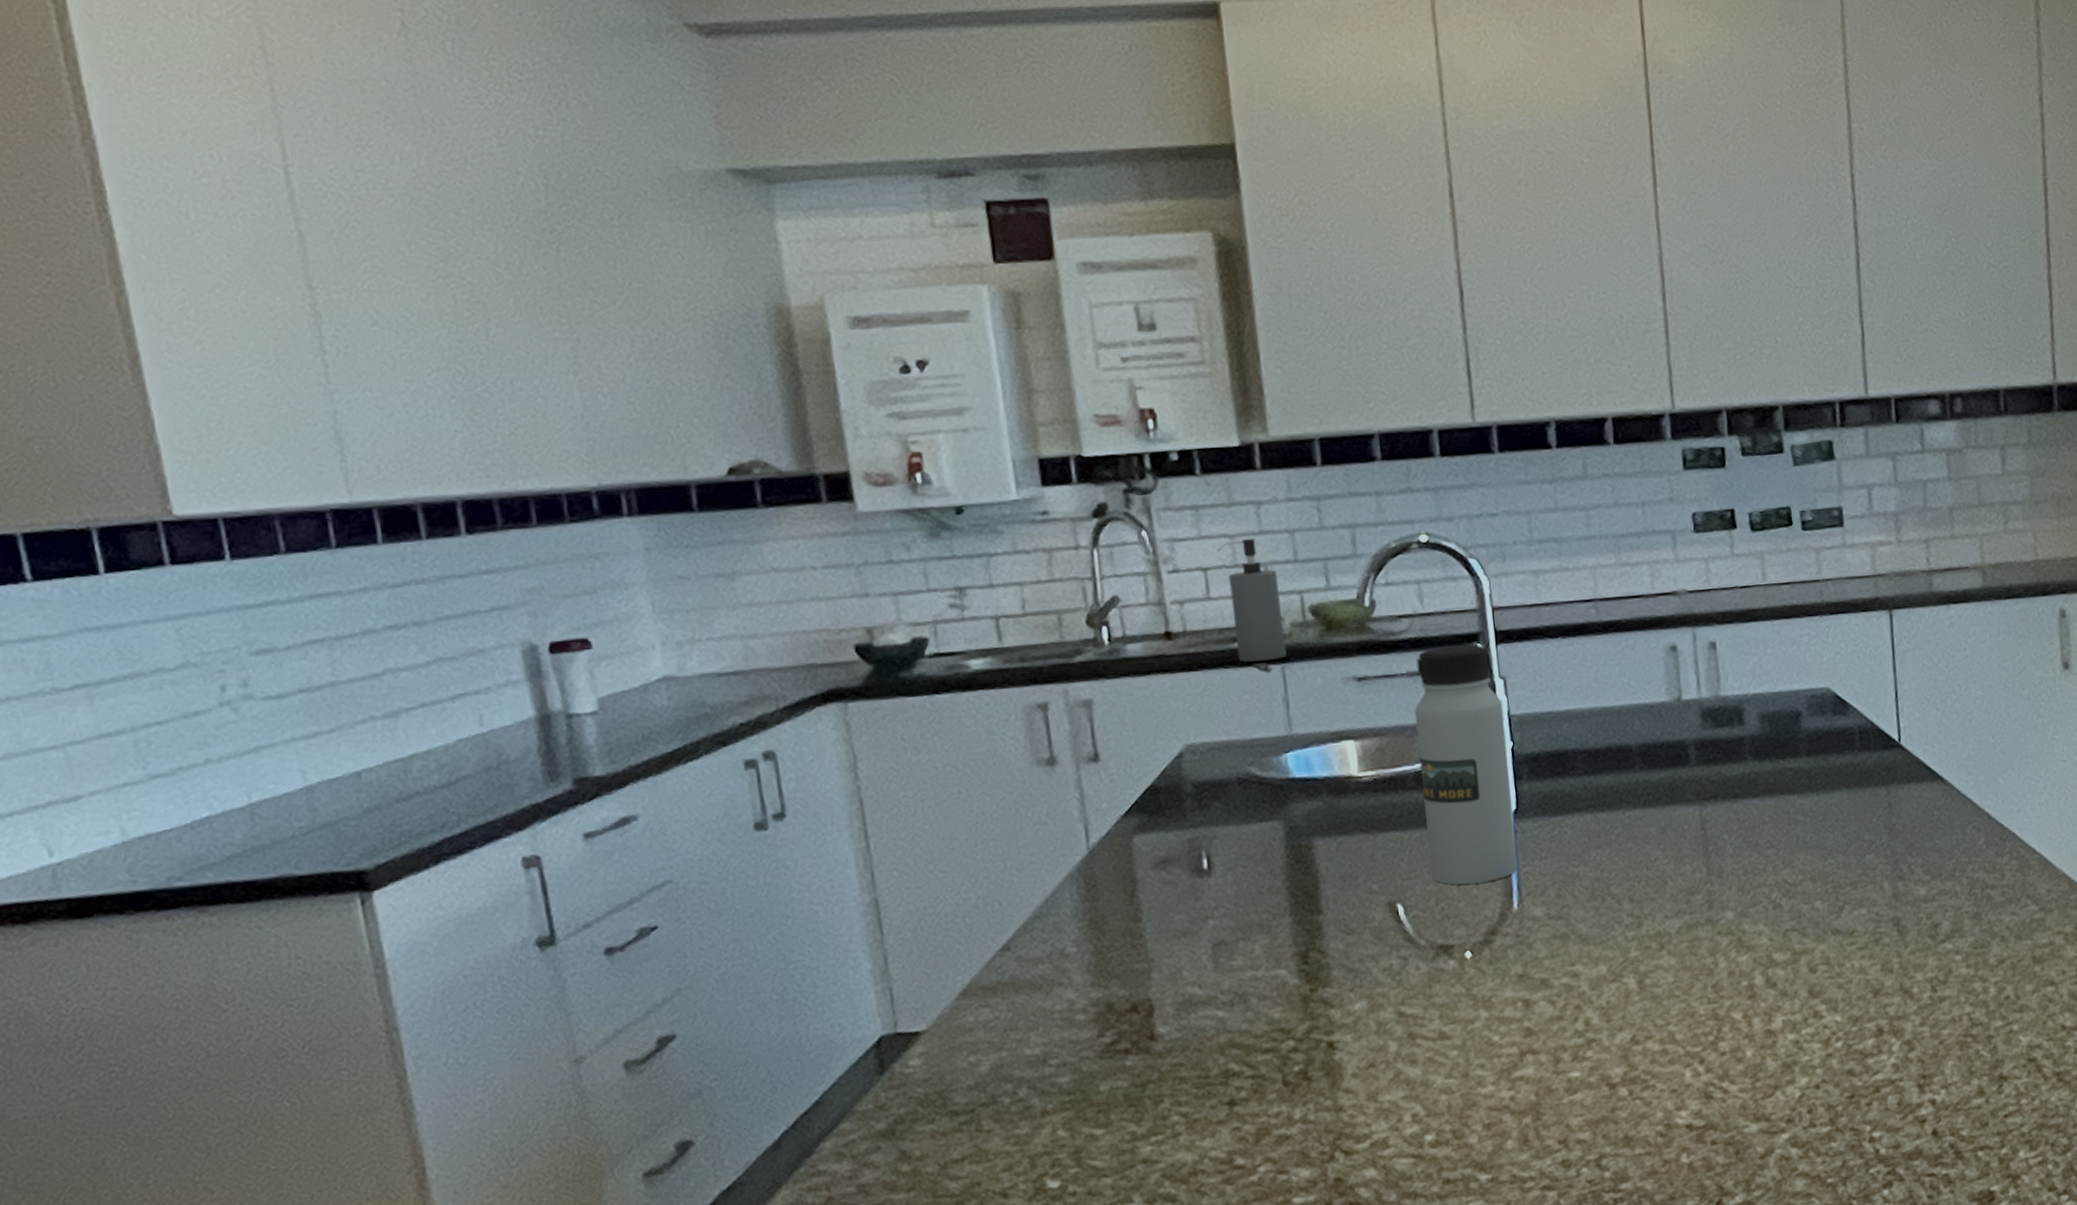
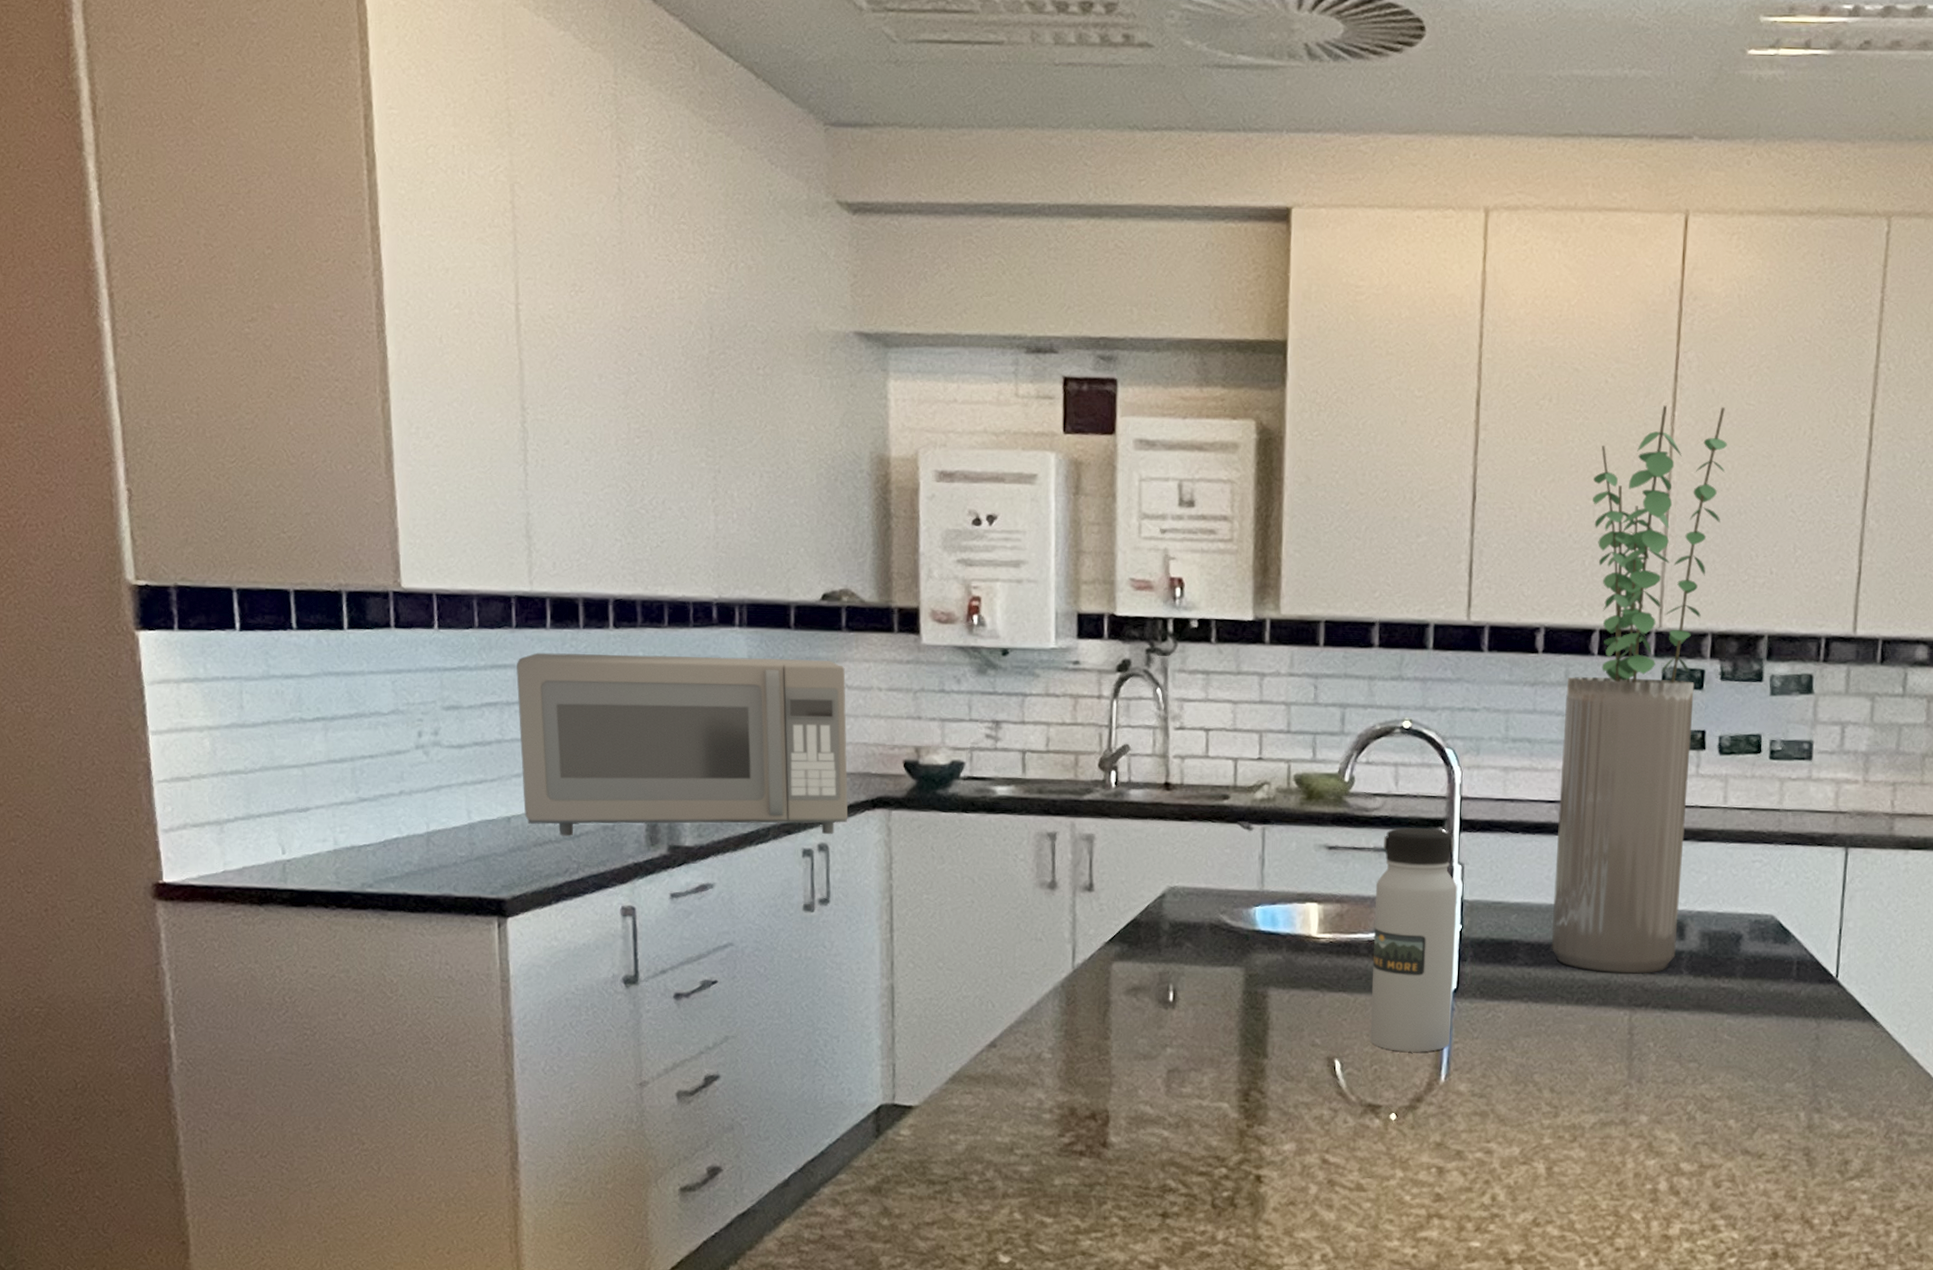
microwave: none [343,543,796,786] -> present [516,652,848,836]
soap dispenser: present [1217,538,1287,663] -> none [1220,706,1270,821]
vase: none [1582,179,1737,772] -> present [1551,405,1727,975]

